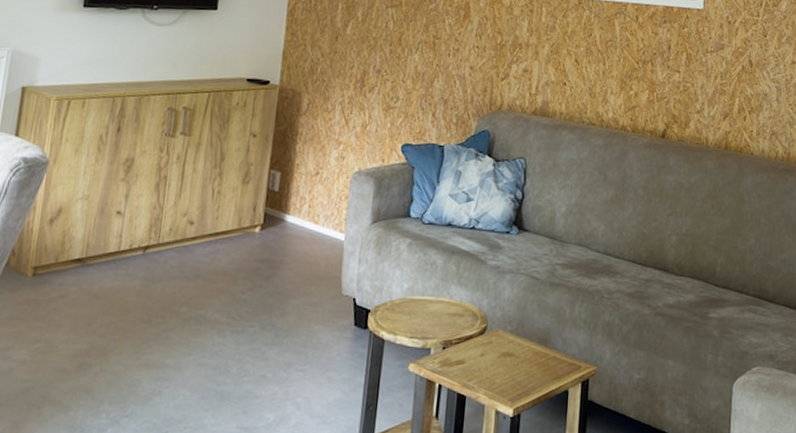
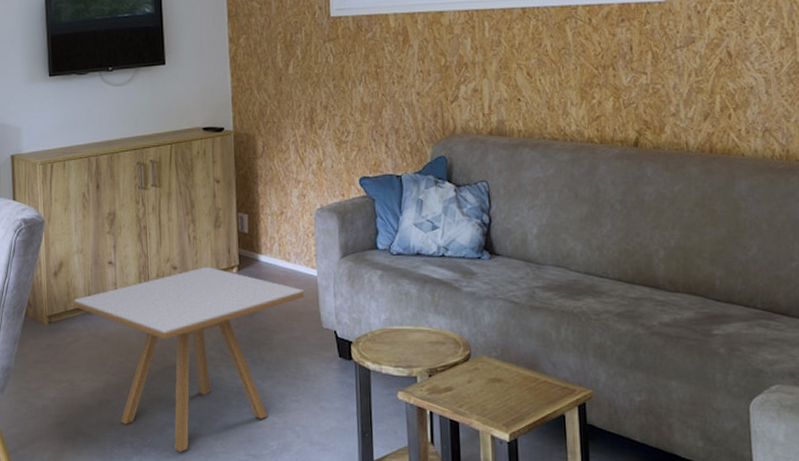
side table: none [67,223,328,425] -> present [74,266,304,453]

